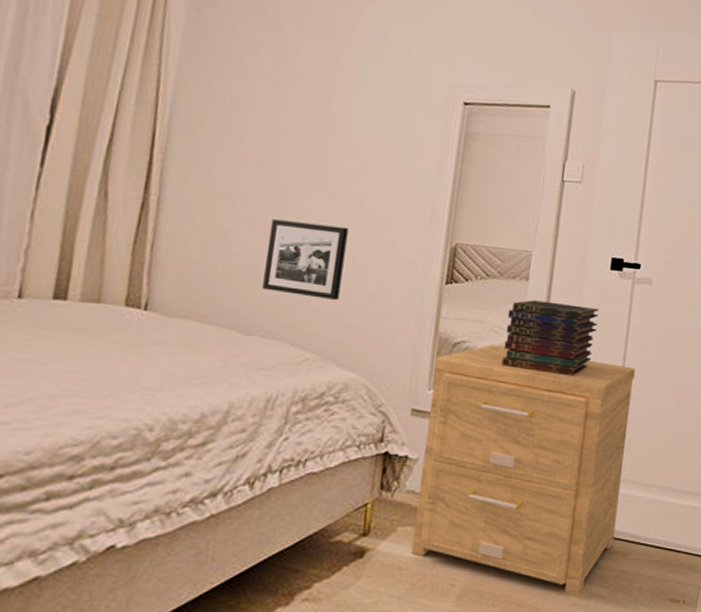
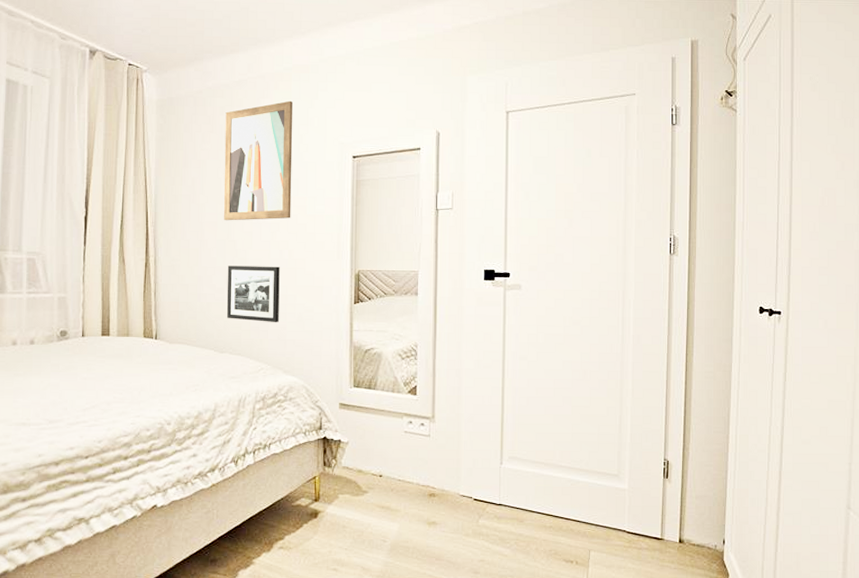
wall art: none [274,18,391,168] -> present [224,100,293,221]
side table: present [410,344,635,595] -> none [350,350,514,553]
book stack: present [501,300,599,376] -> none [403,311,478,372]

